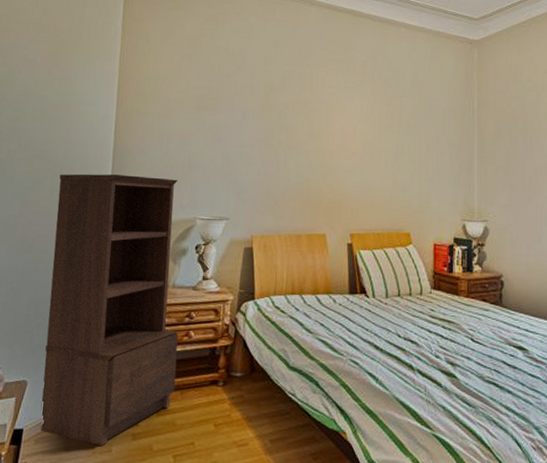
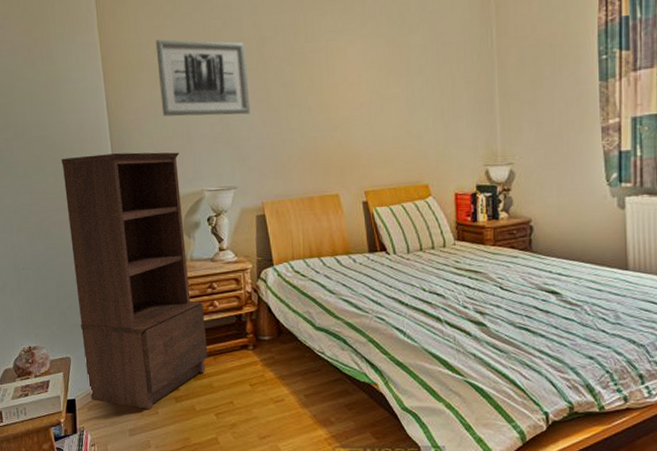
wall art: none [167,76,254,151] -> present [155,39,251,117]

